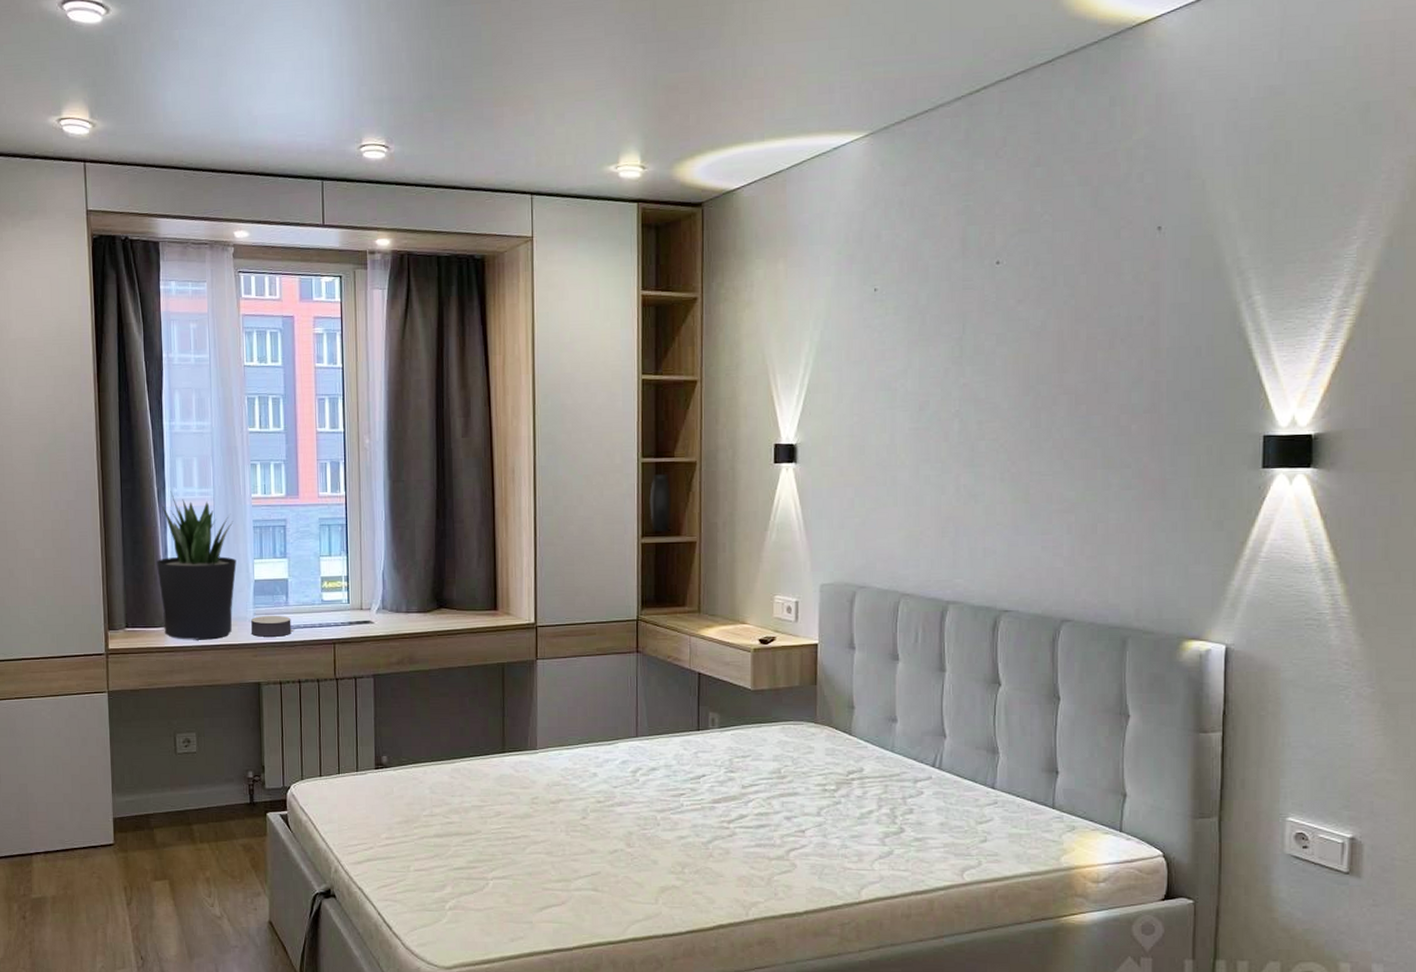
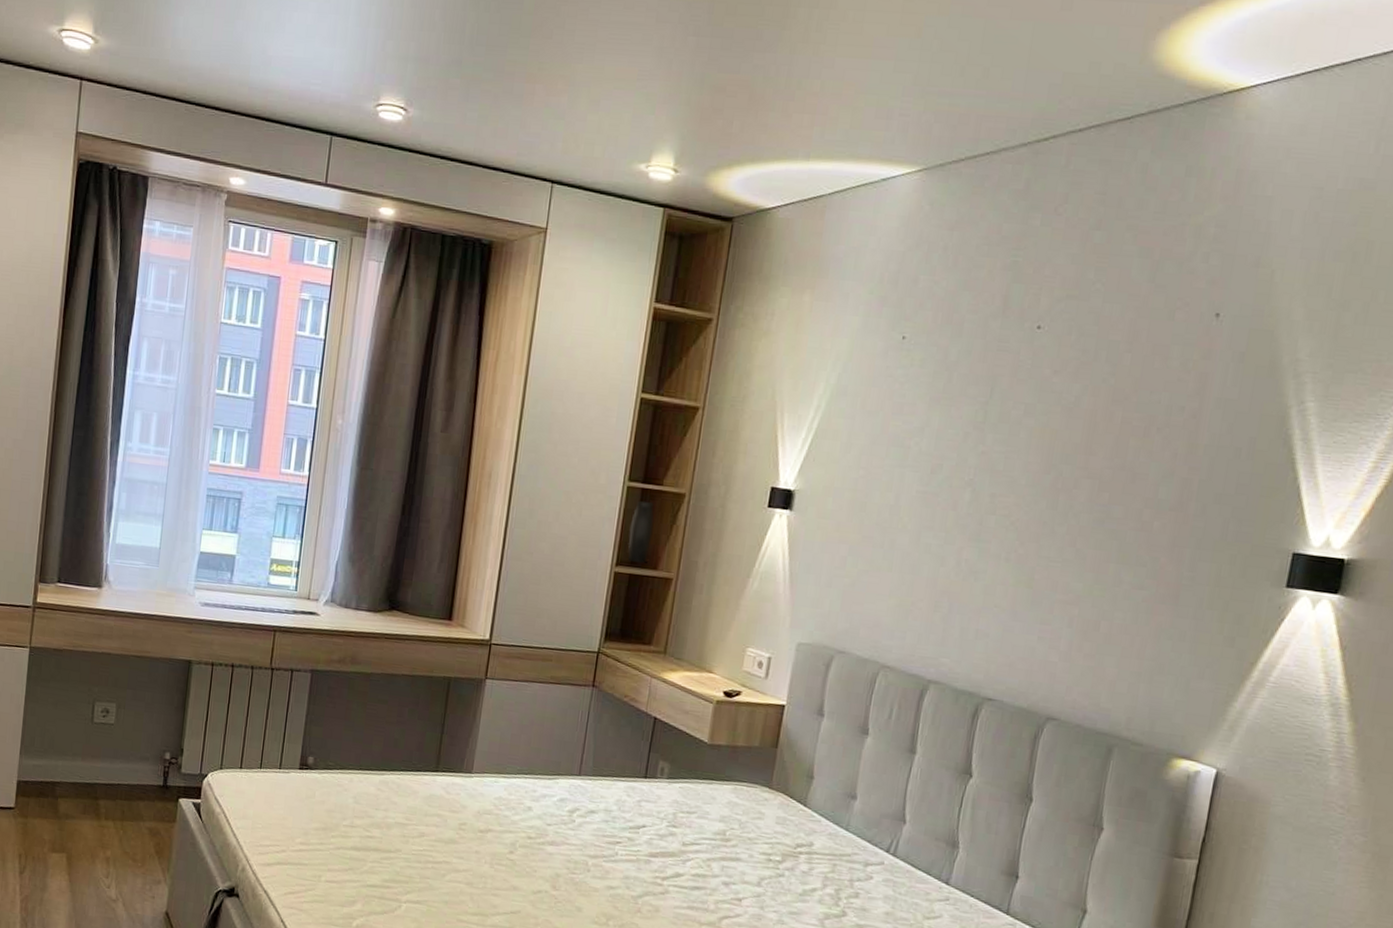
planter: present [157,491,237,640] -> none [97,444,187,608]
candle: present [250,615,295,637] -> none [188,590,236,616]

